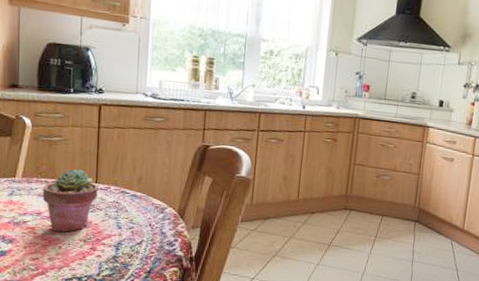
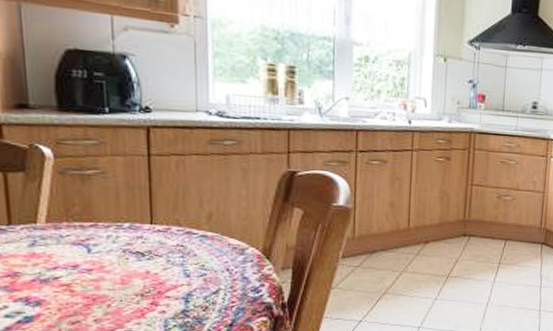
potted succulent: present [42,169,98,233] -> none [77,208,155,288]

